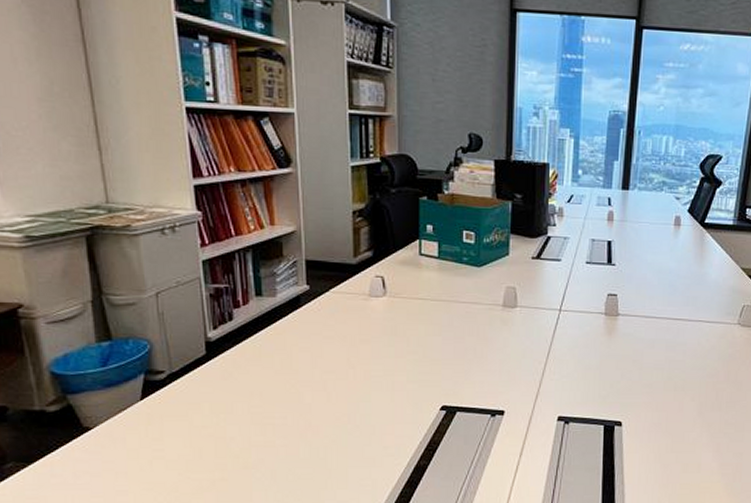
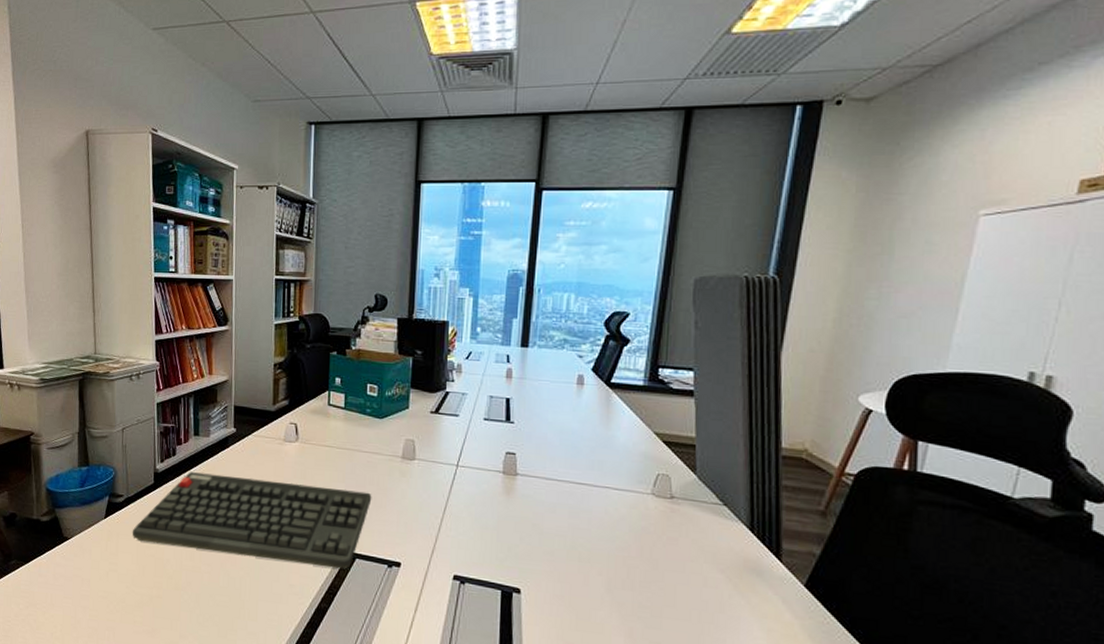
computer keyboard: none [180,338,472,424] -> present [132,472,372,569]

